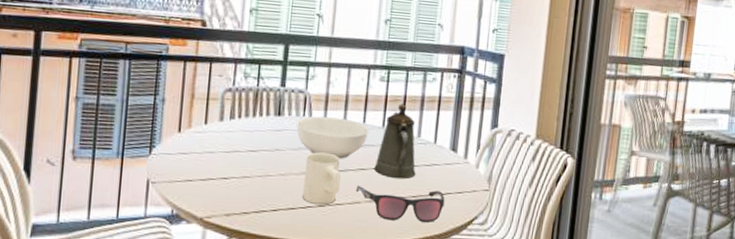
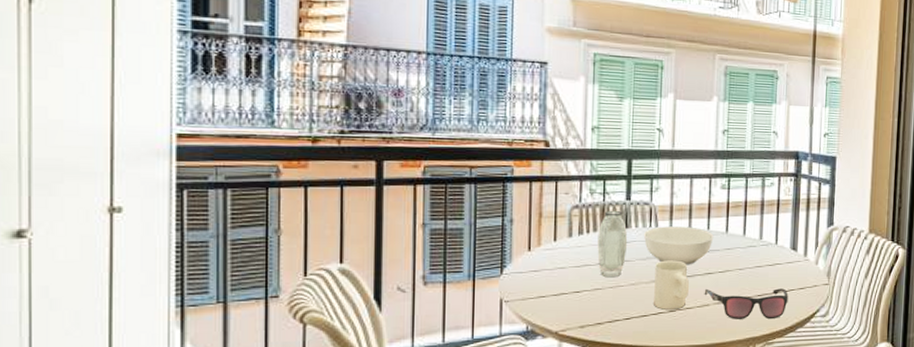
vase: none [248,95,280,166] -> present [597,210,628,278]
coffee pot: present [374,103,416,179] -> none [720,209,760,280]

